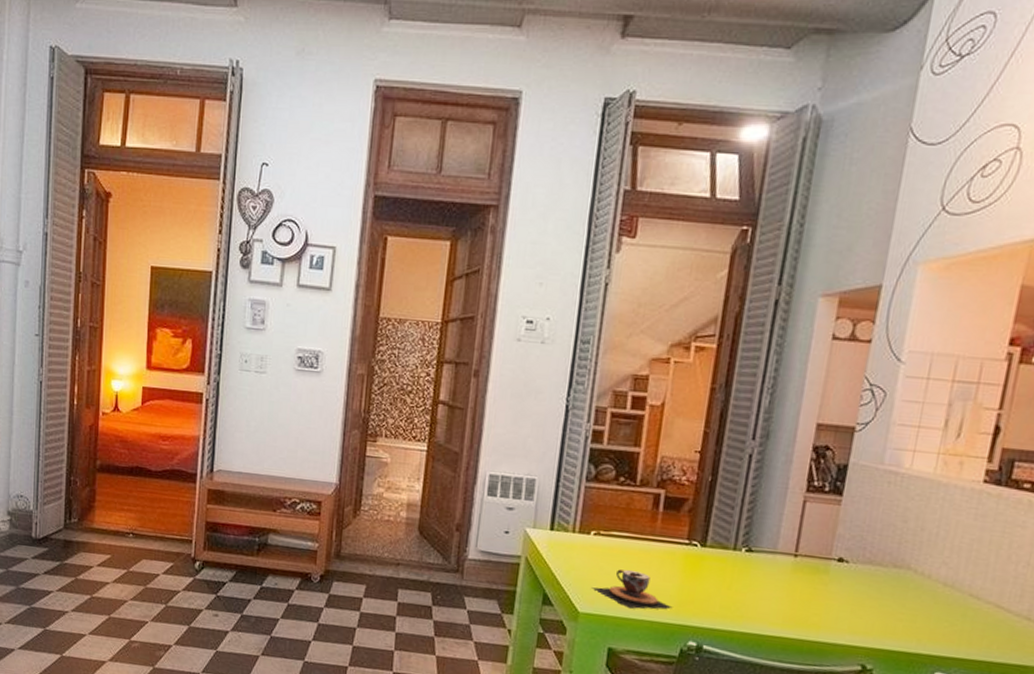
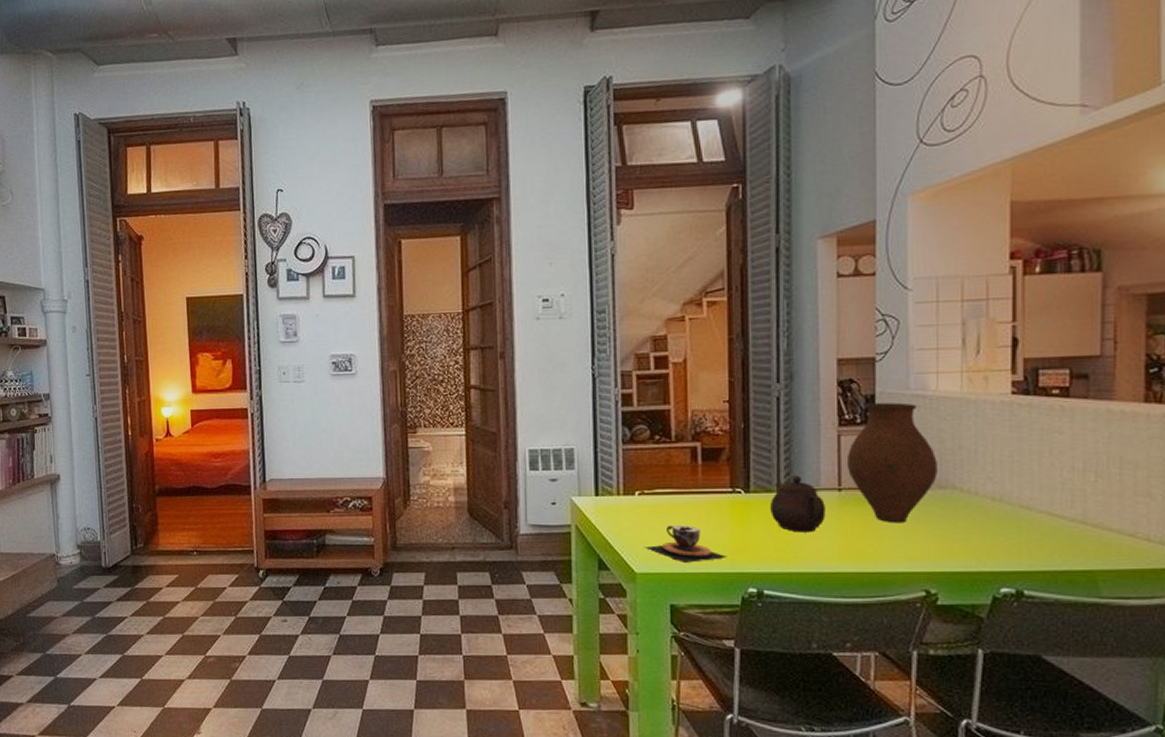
teapot: none [723,535,779,595] -> present [770,475,826,533]
vase: none [806,473,898,597] -> present [846,402,937,524]

